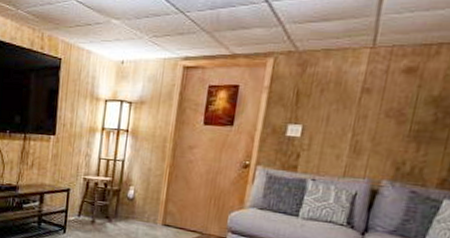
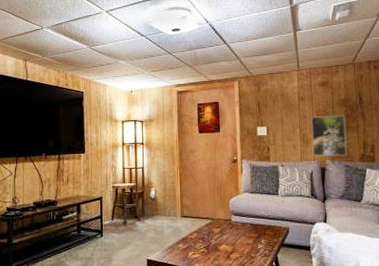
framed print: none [363,117,432,178] -> present [311,115,347,157]

